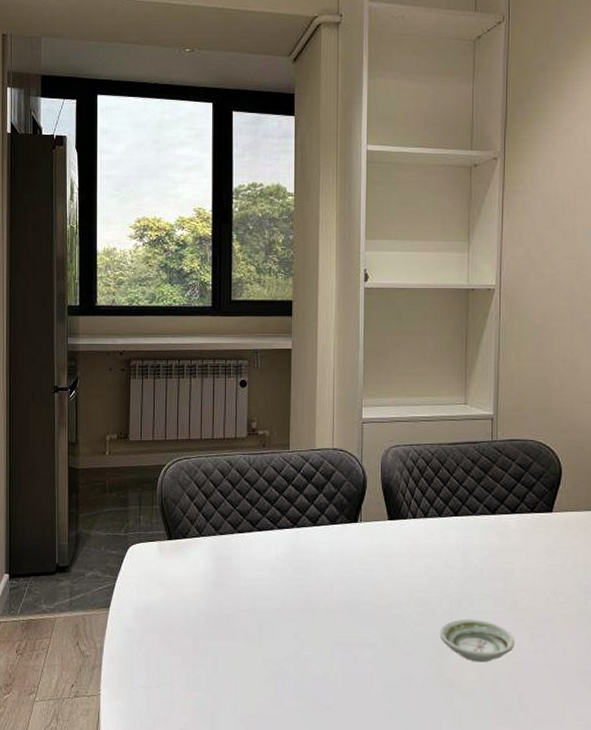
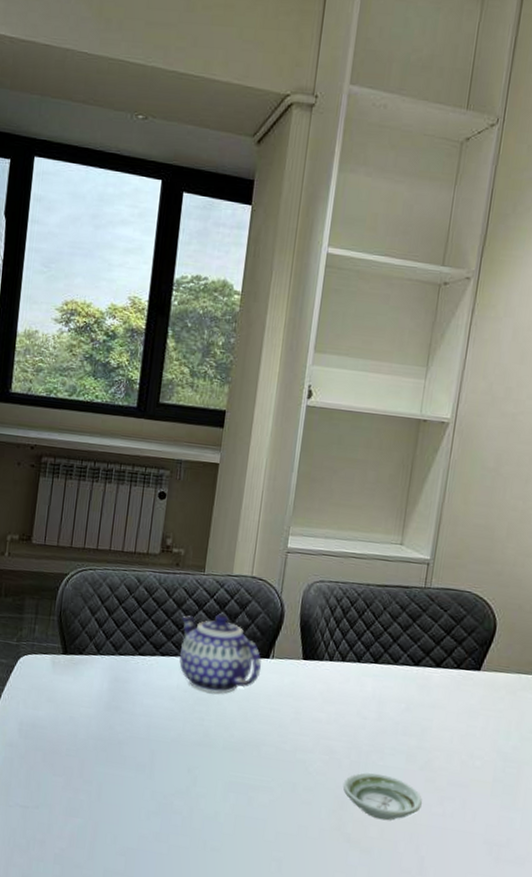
teapot: none [274,486,352,561] -> present [179,613,261,694]

